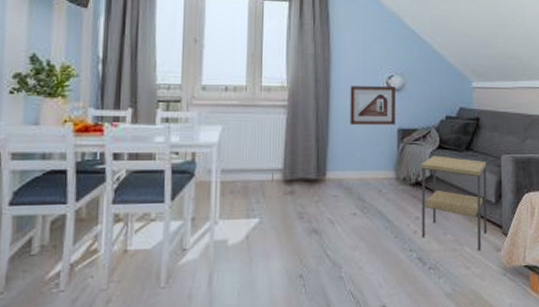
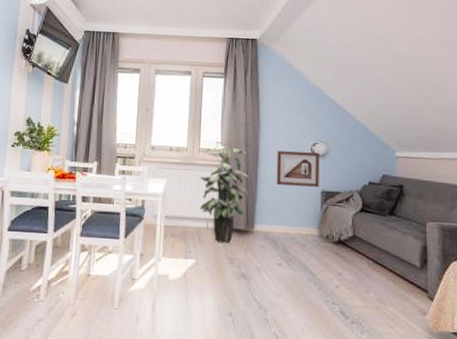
indoor plant: none [263,76,320,196] -> present [200,140,250,244]
side table: present [420,155,488,251] -> none [343,217,412,313]

